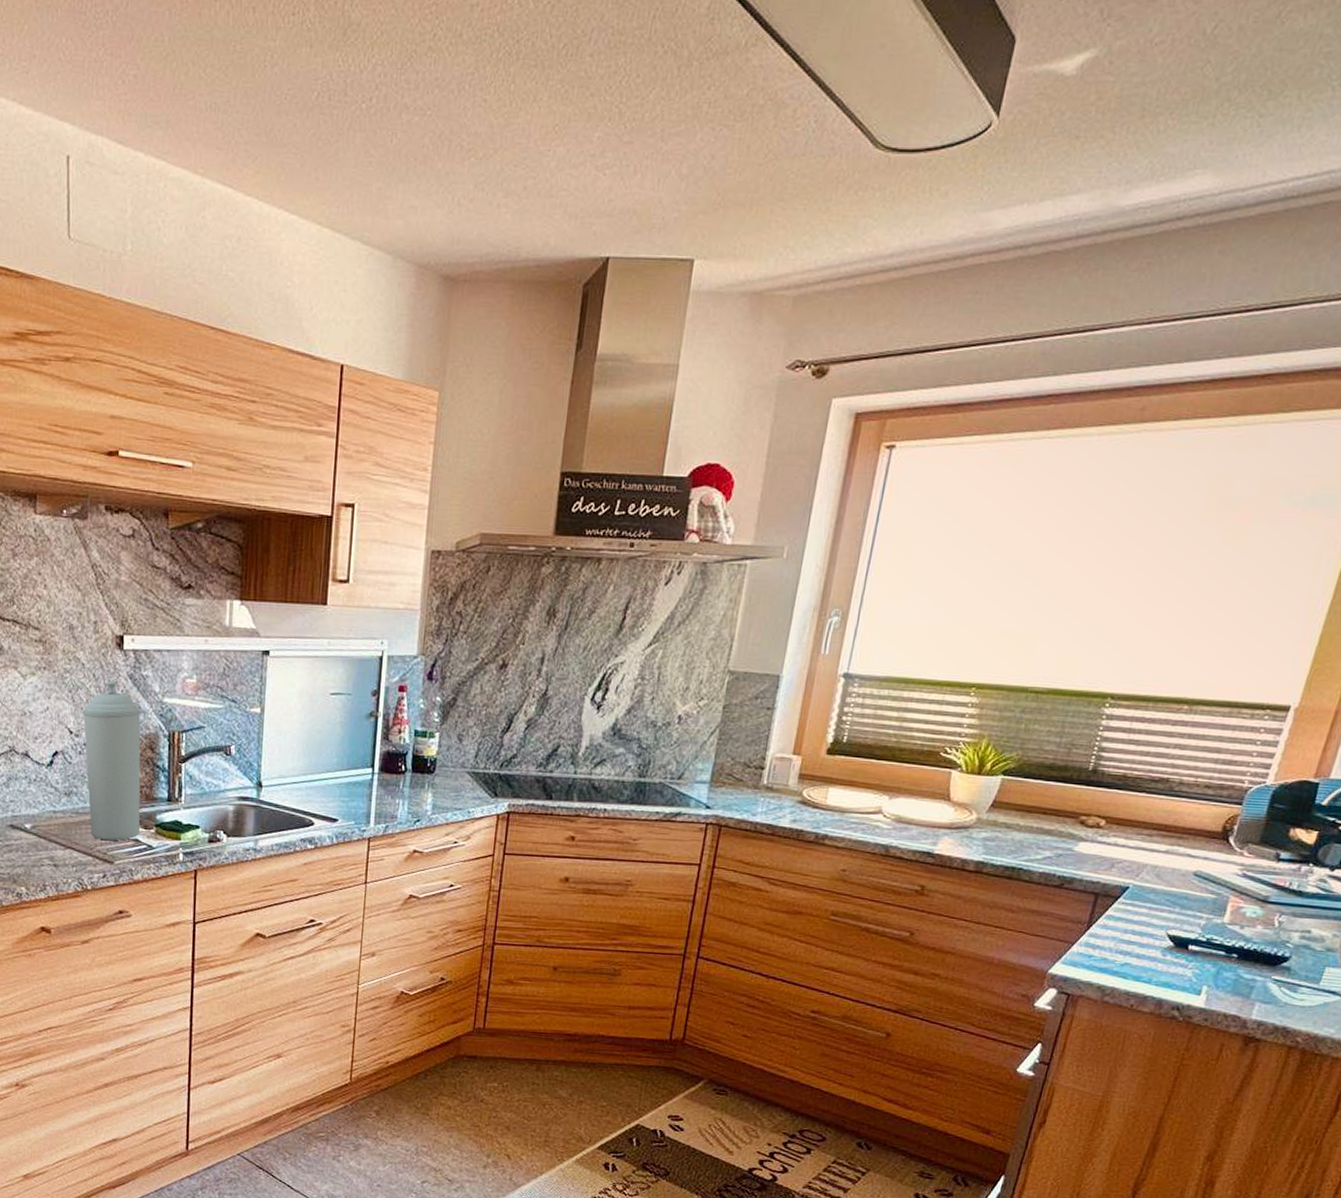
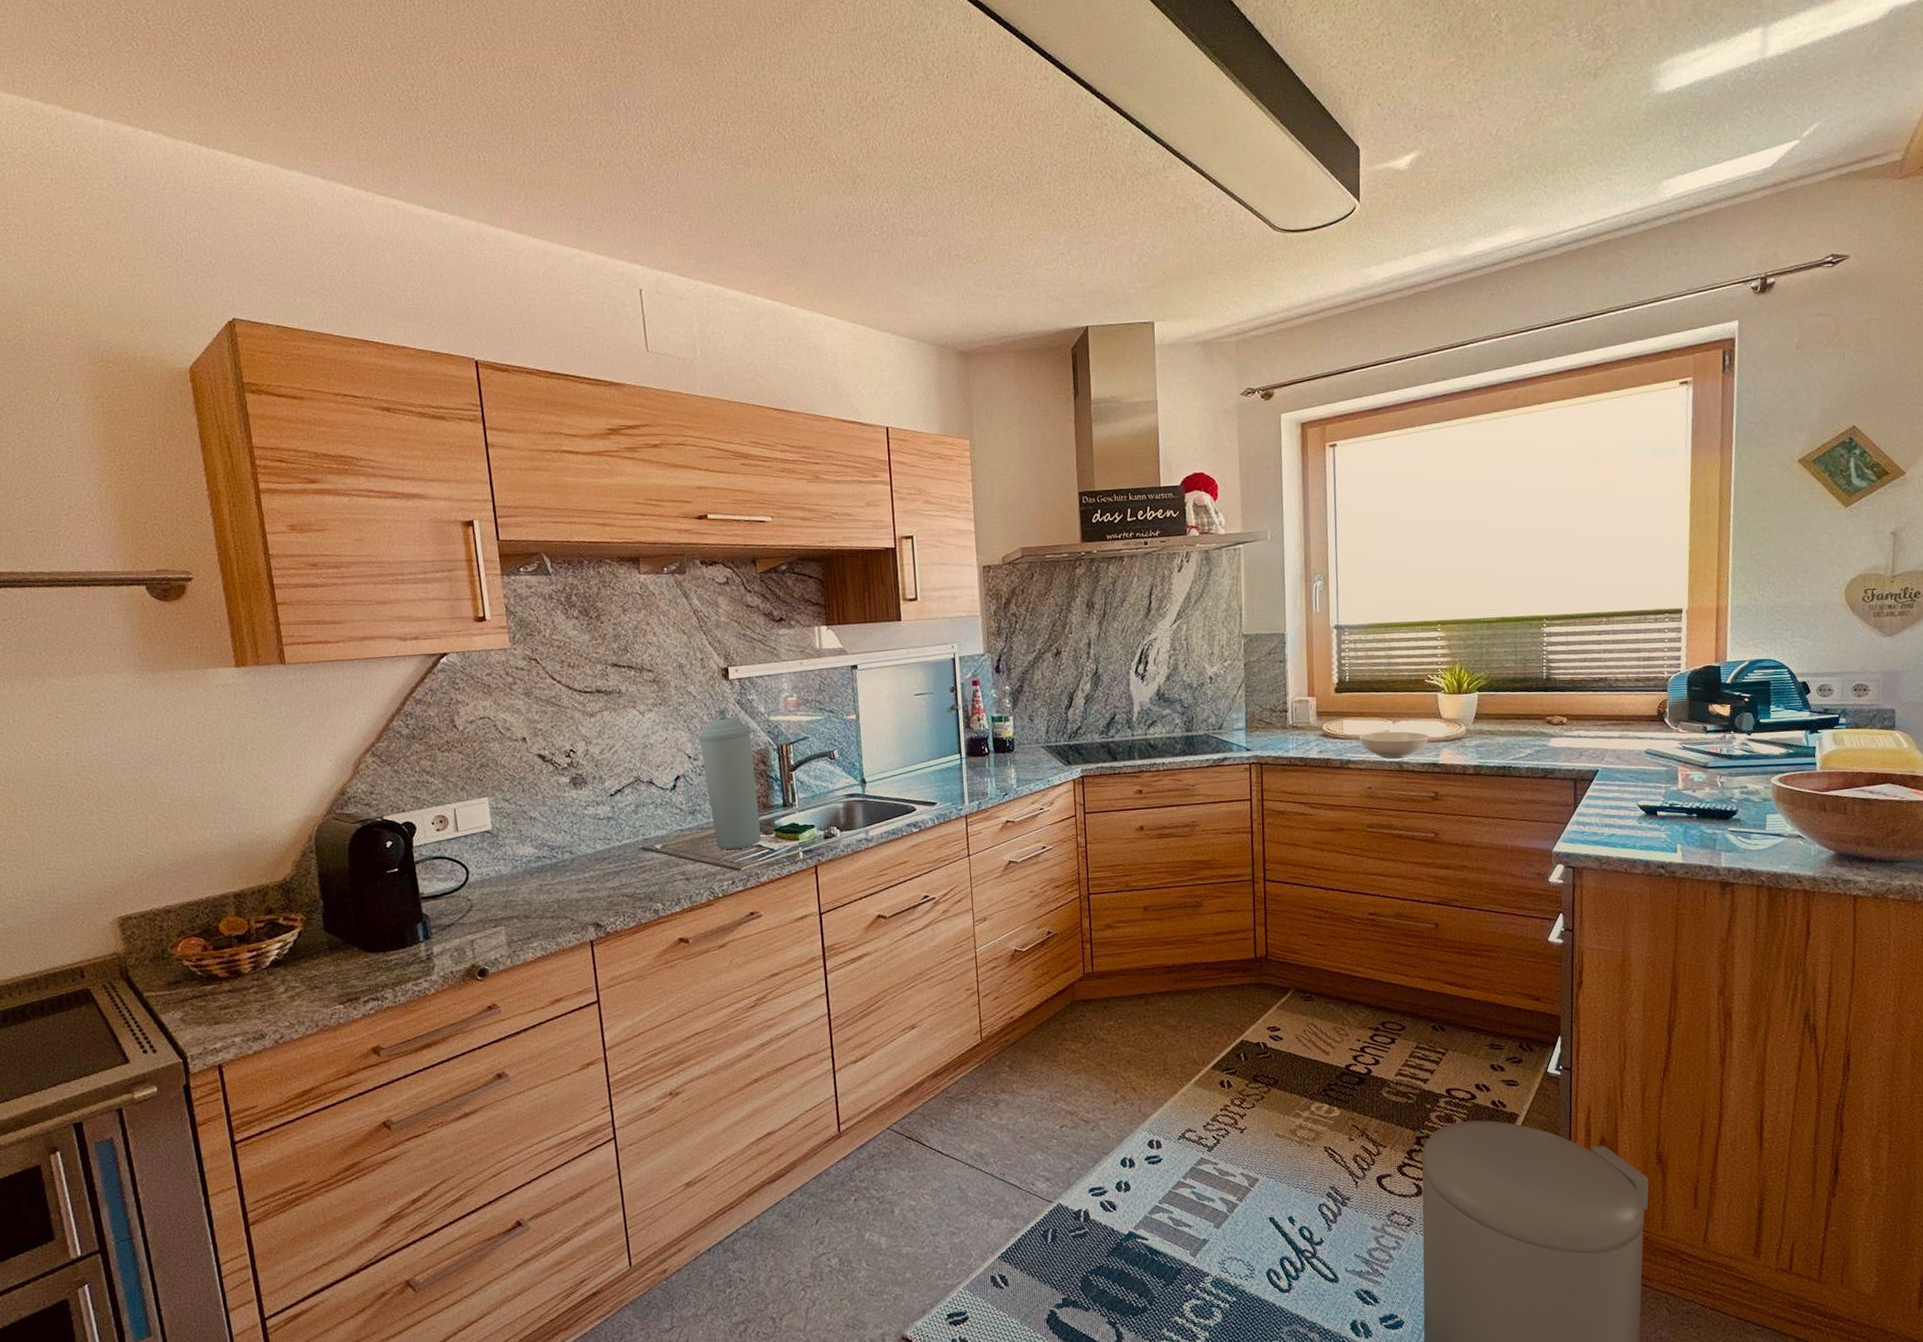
bowl: none [843,806,930,843] -> present [1358,731,1430,760]

